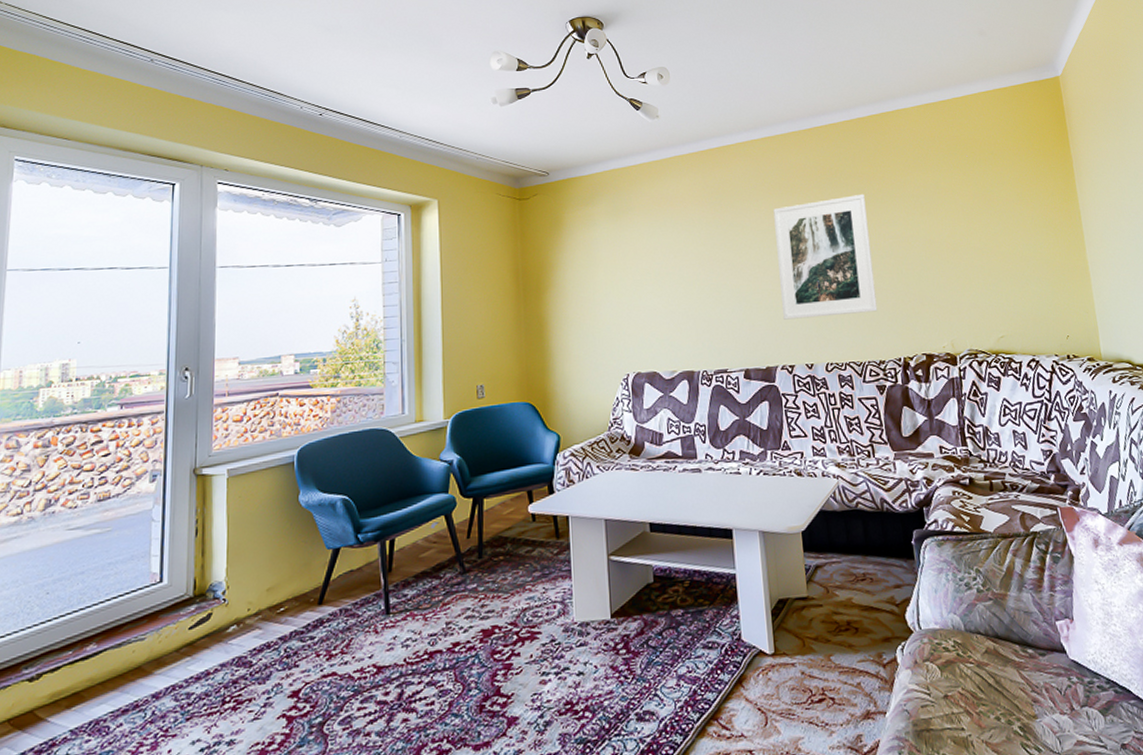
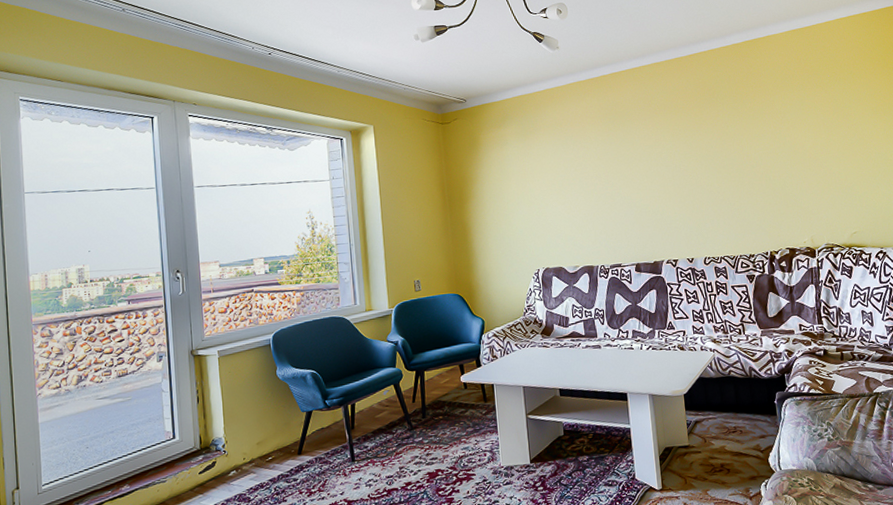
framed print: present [773,193,878,320] -> none [659,111,749,222]

